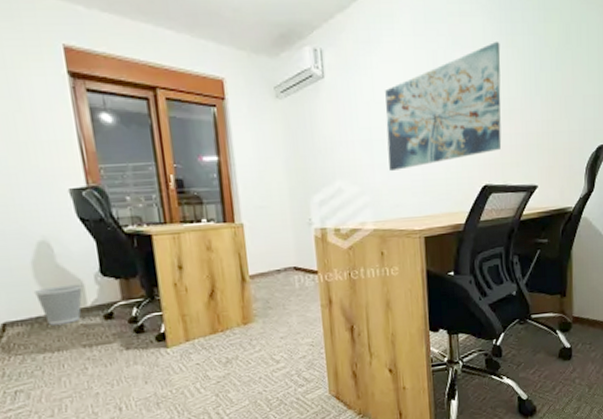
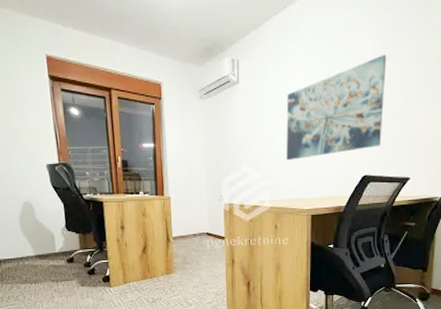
wastebasket: present [33,284,83,325] -> none [19,235,54,264]

